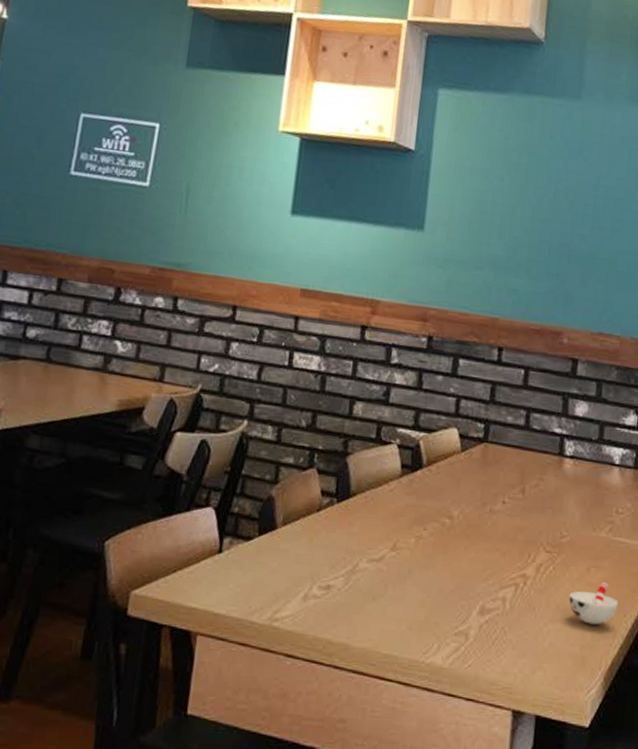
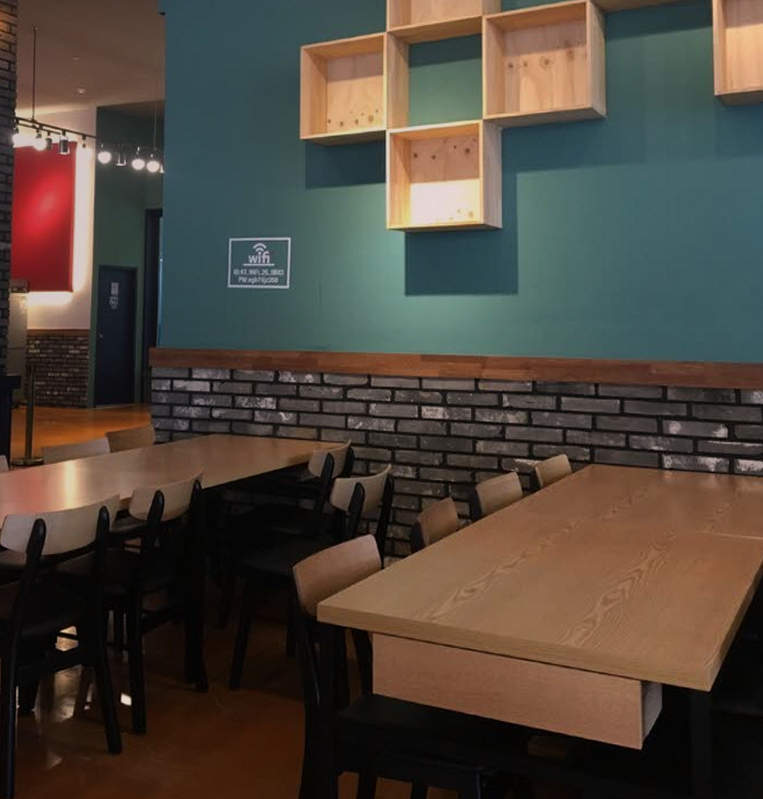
cup: present [568,583,619,625] -> none [681,572,726,607]

